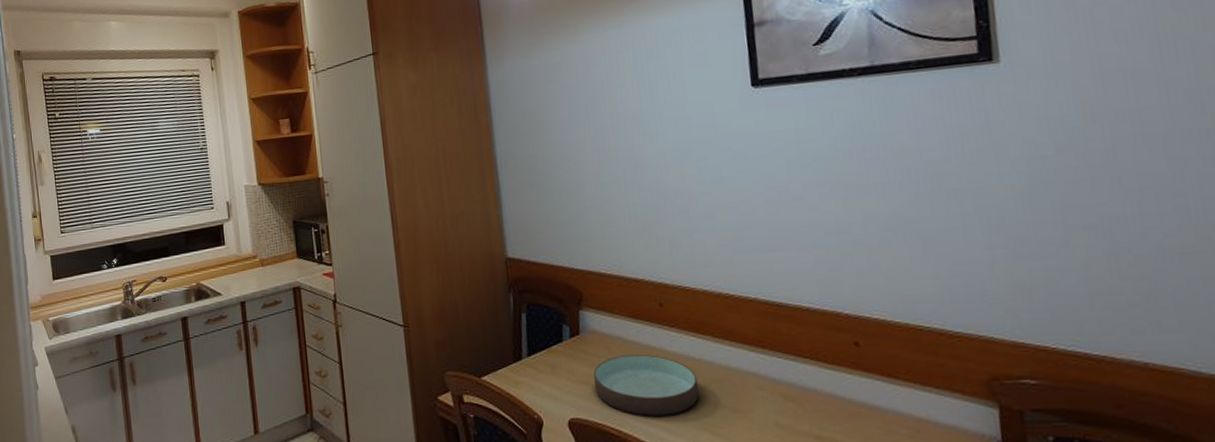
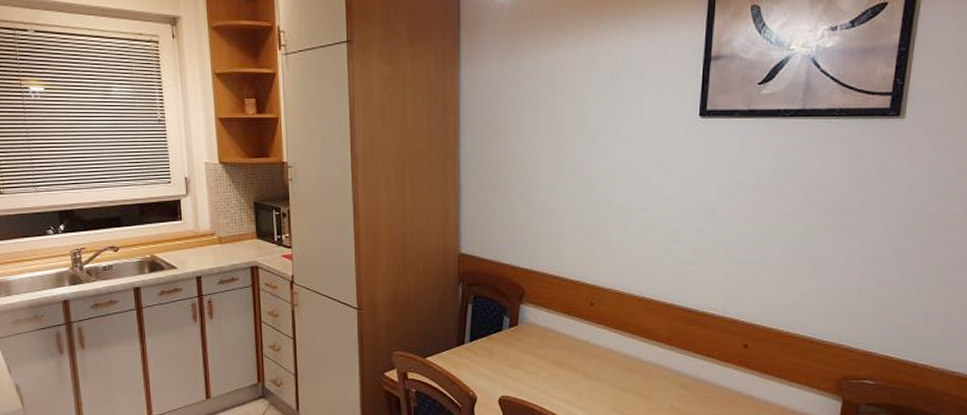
bowl: present [593,354,699,416] -> none [525,345,614,397]

